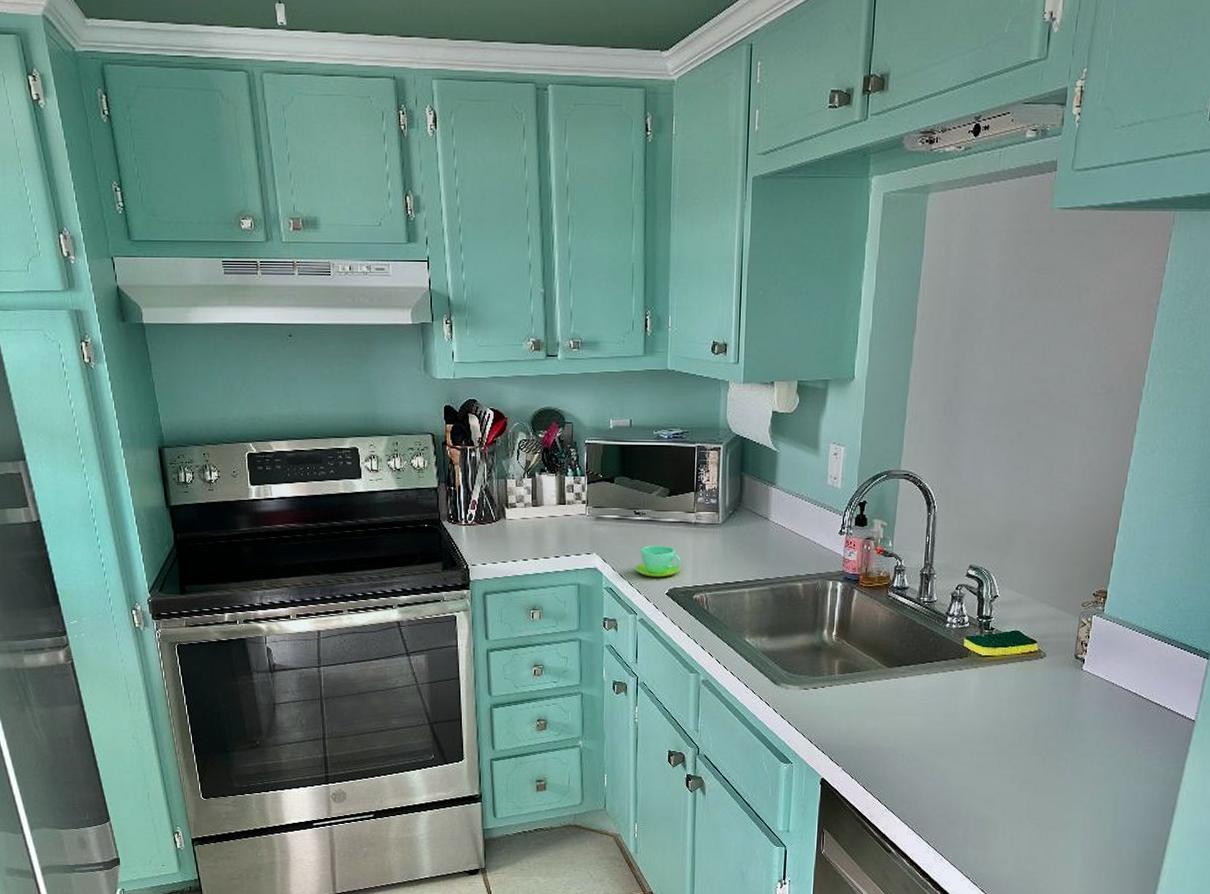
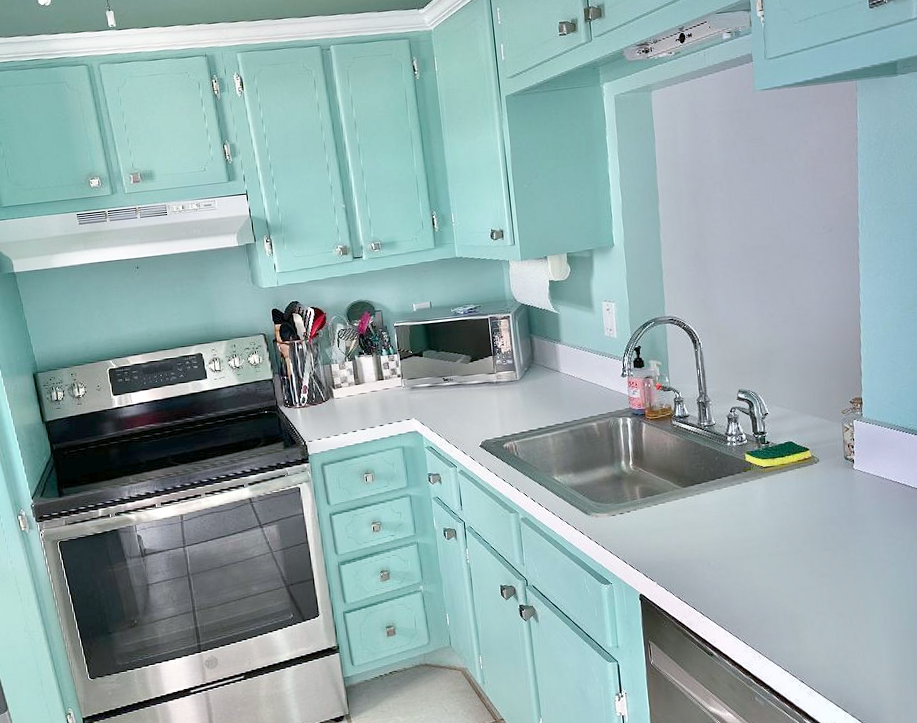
cup: present [634,546,681,578] -> none [449,404,490,433]

